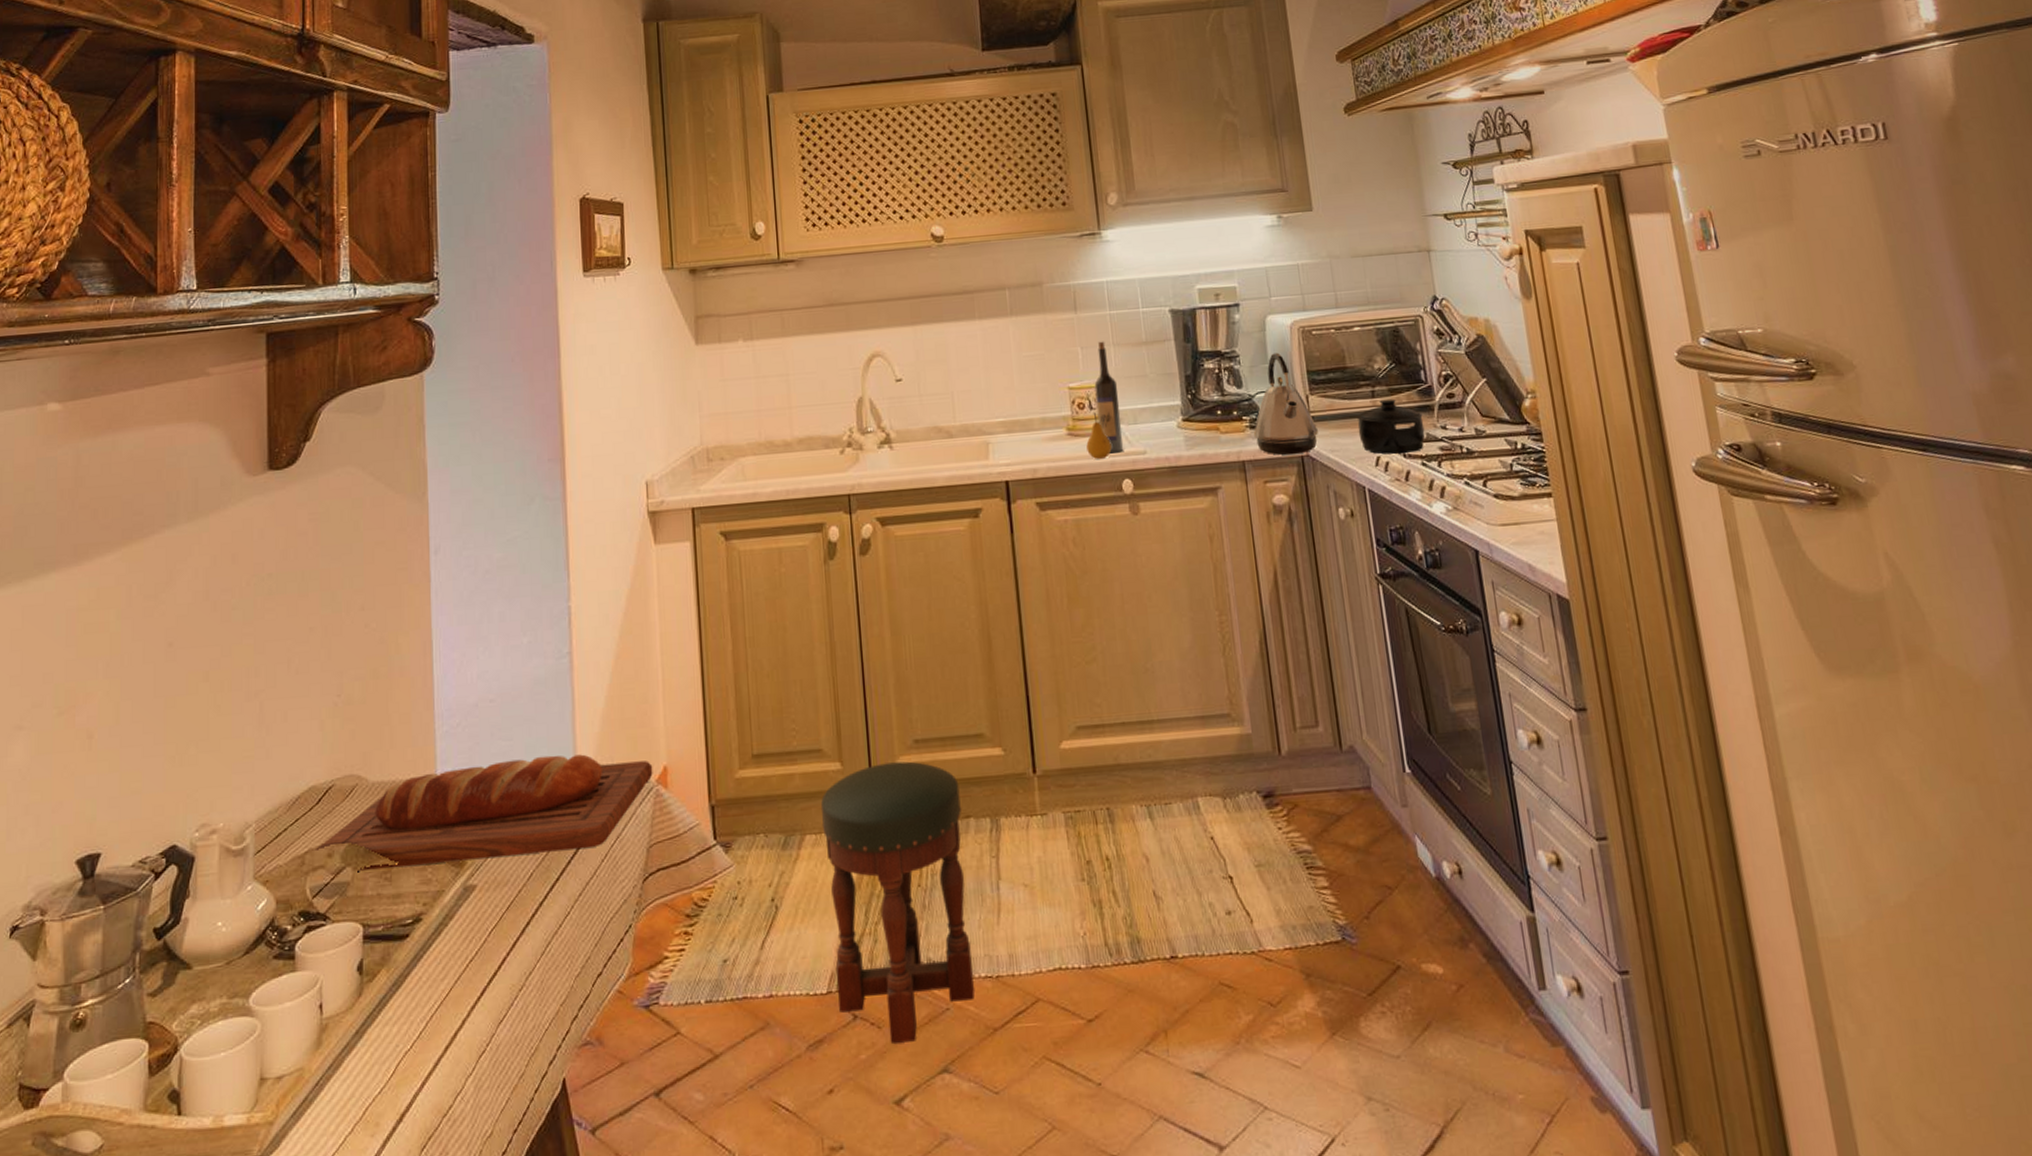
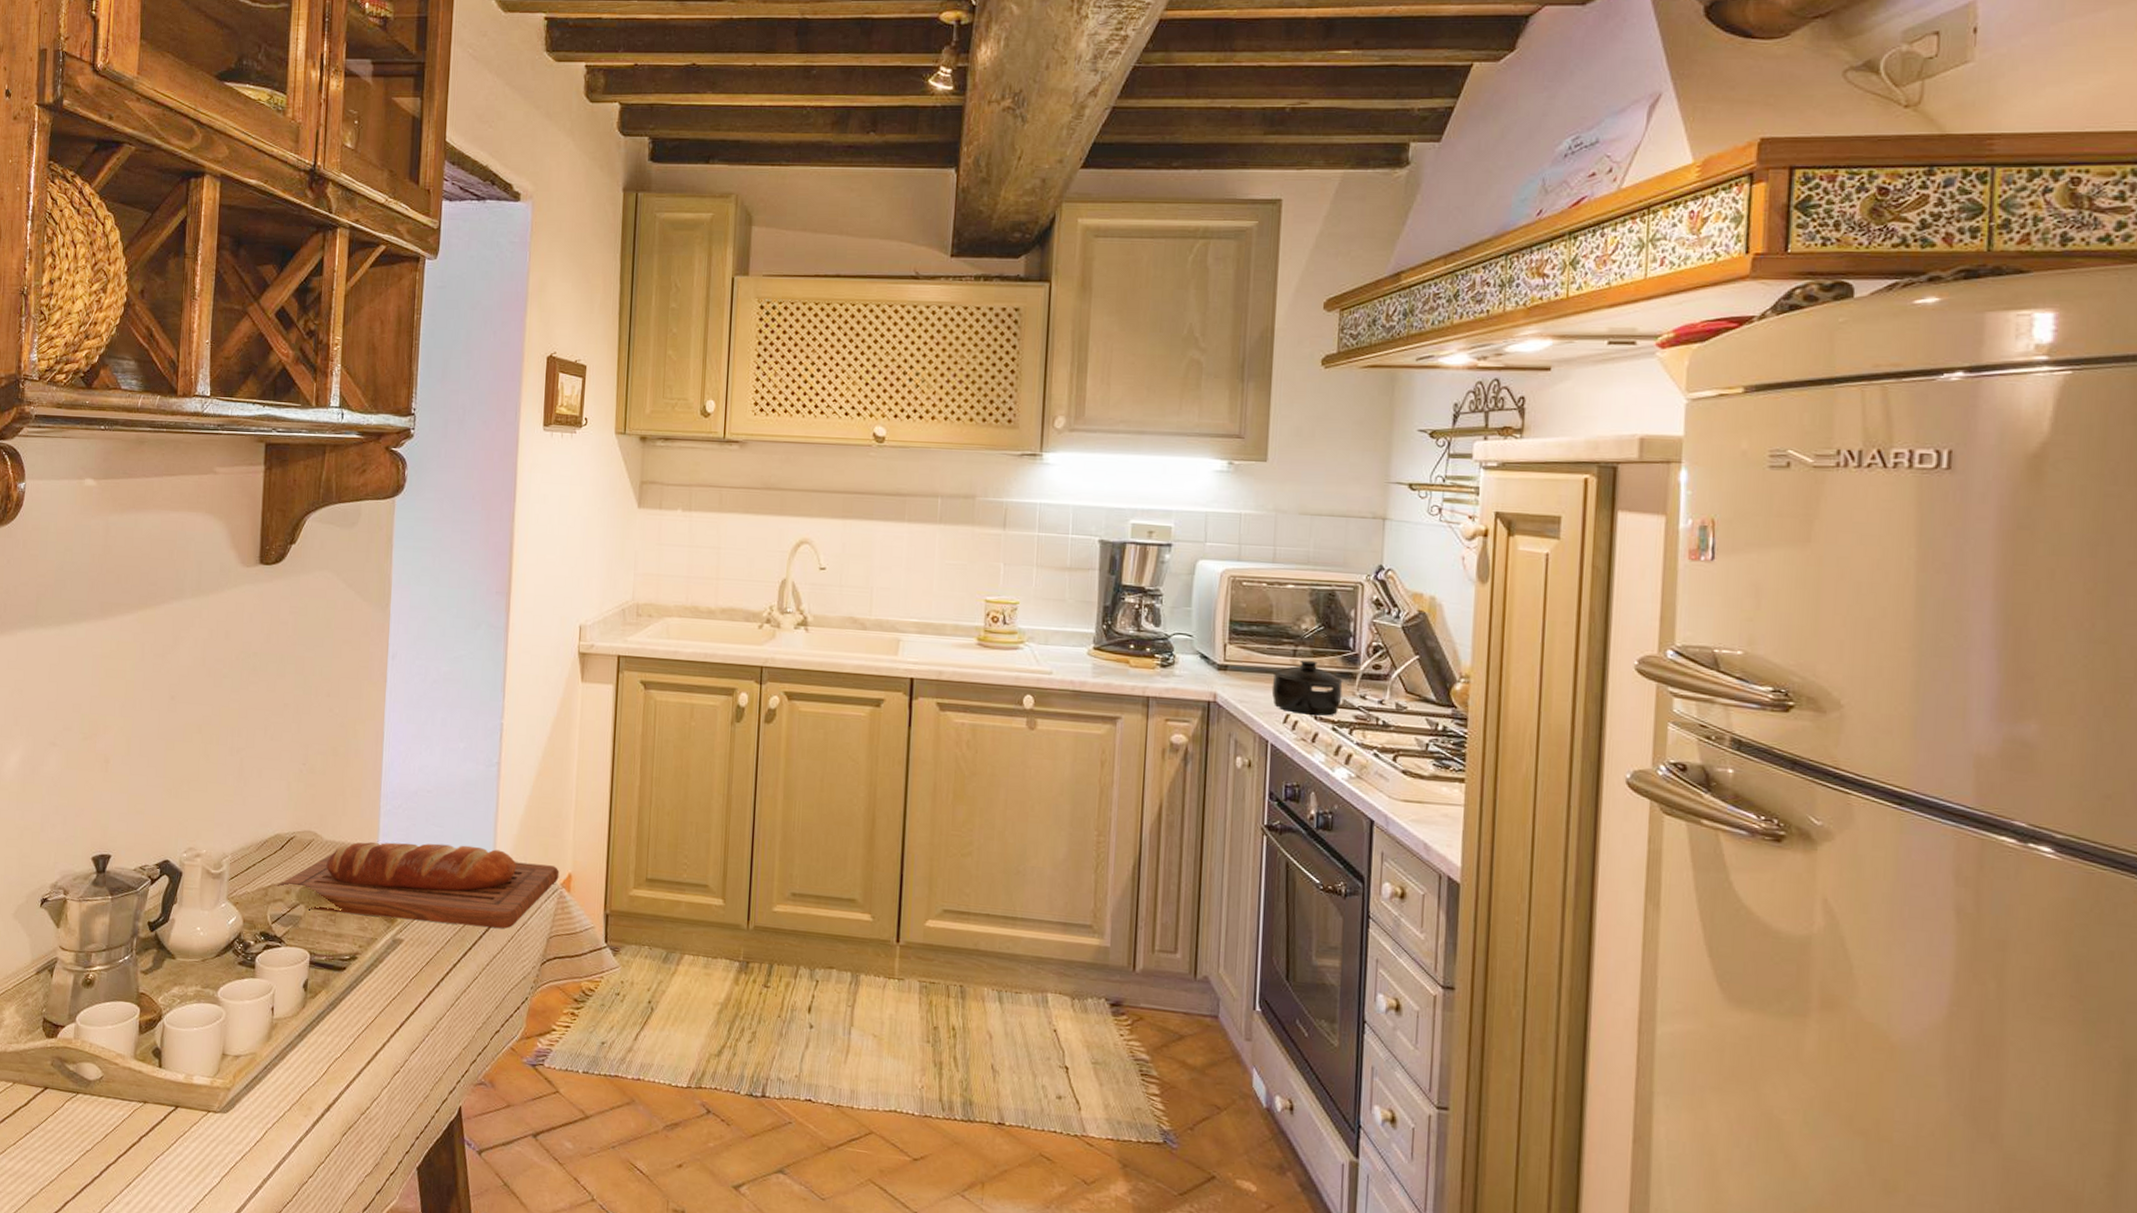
stool: present [821,761,975,1043] -> none [696,907,827,1142]
fruit: present [1086,413,1112,460] -> none [994,628,1019,673]
wine bottle: present [1094,341,1124,454] -> none [1009,560,1035,669]
kettle: present [1253,352,1318,455] -> none [1162,597,1230,699]

